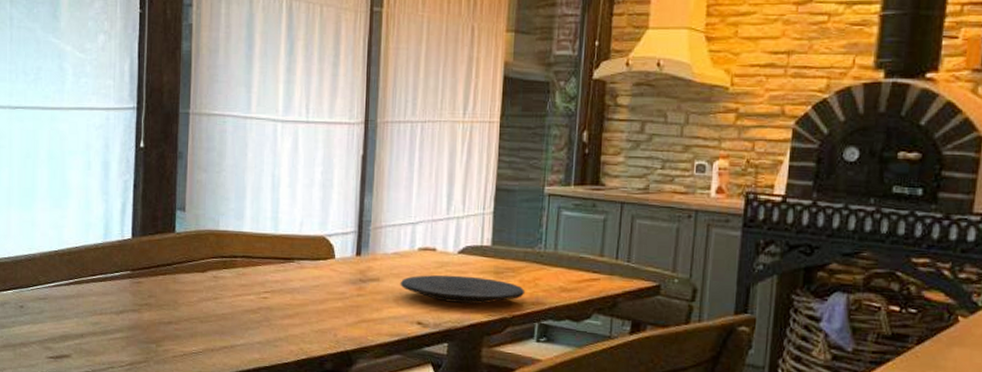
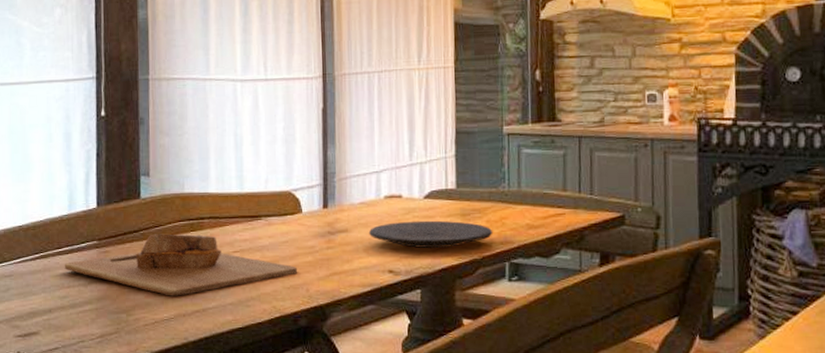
cutting board: none [97,268,327,331] -> present [64,234,298,296]

